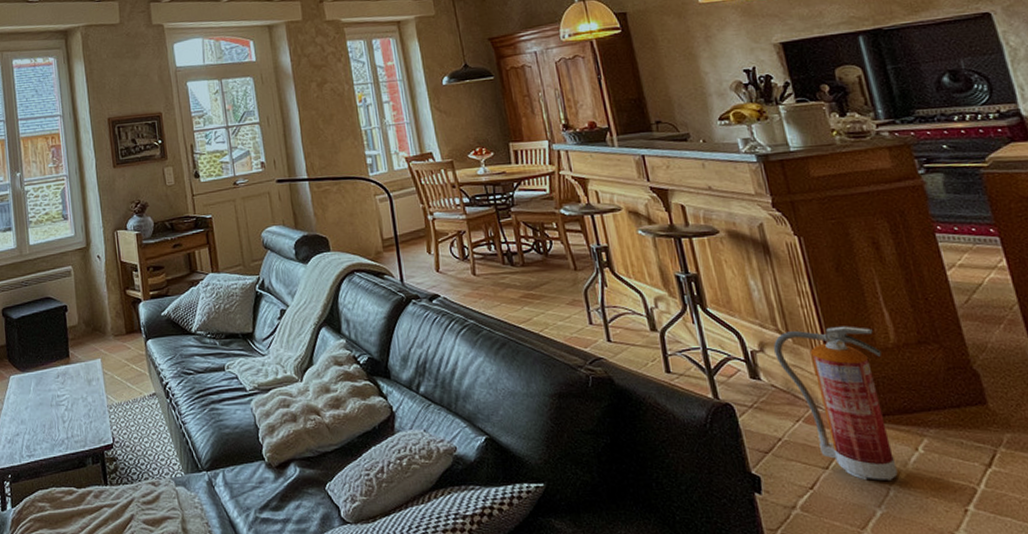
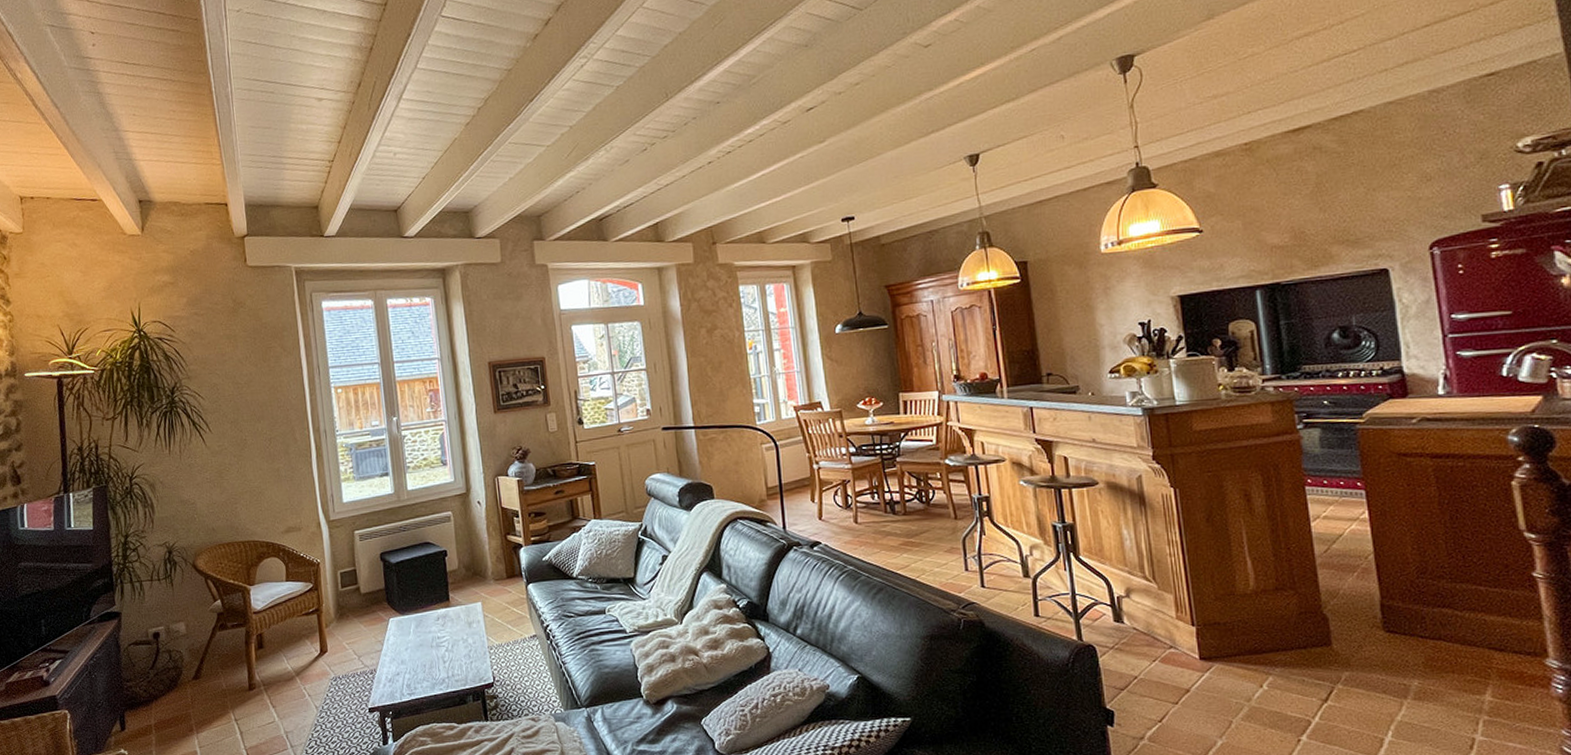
fire extinguisher: present [773,326,898,482] -> none [1140,573,1241,715]

